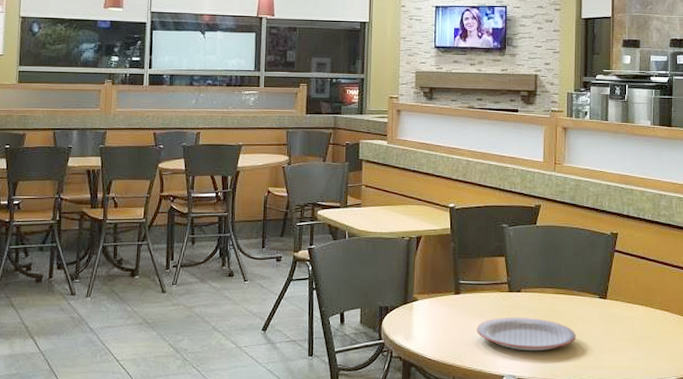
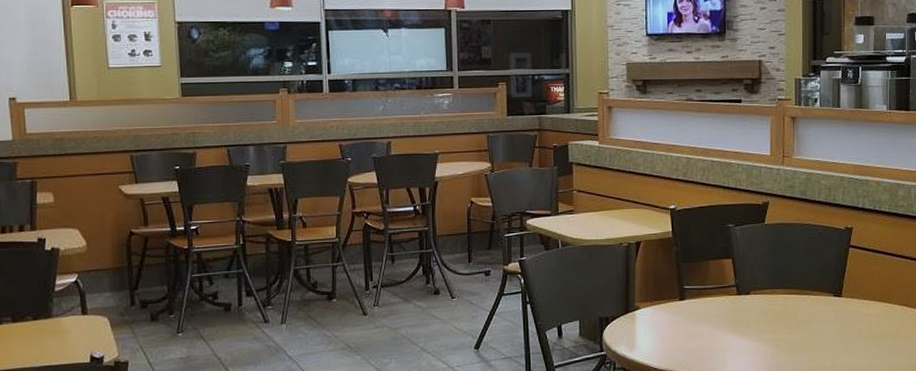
plate: present [476,317,576,351] -> none [704,320,810,355]

